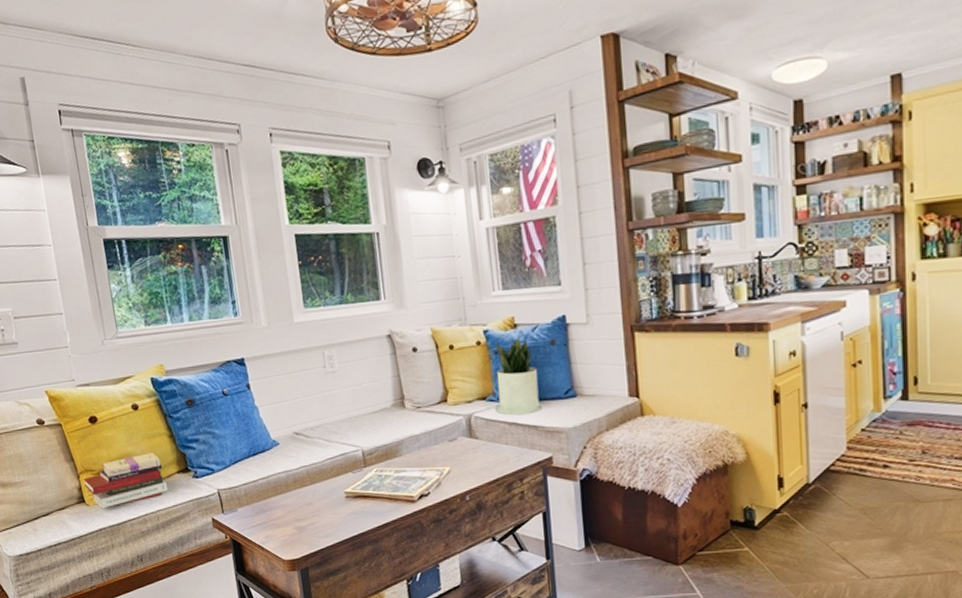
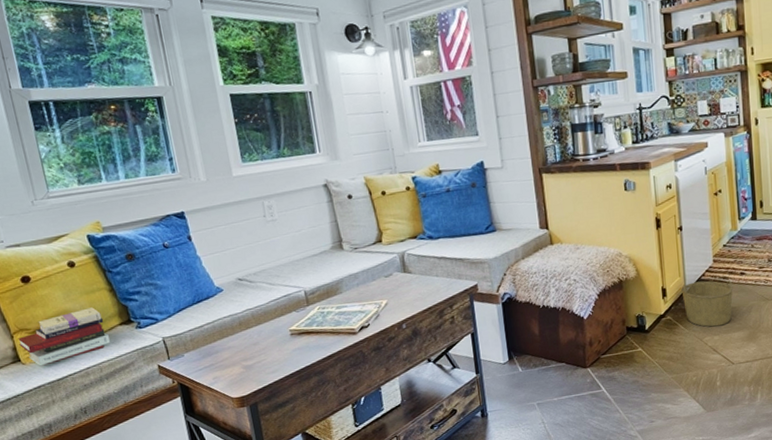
planter: present [495,338,544,416] -> none [422,182,468,251]
basket: none [803,472,873,530] -> present [681,280,733,327]

